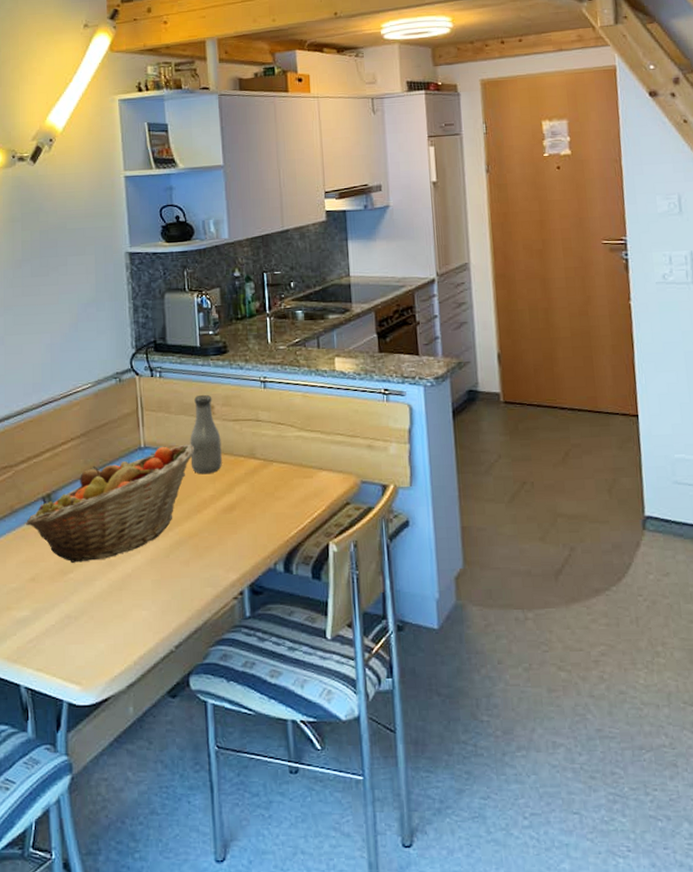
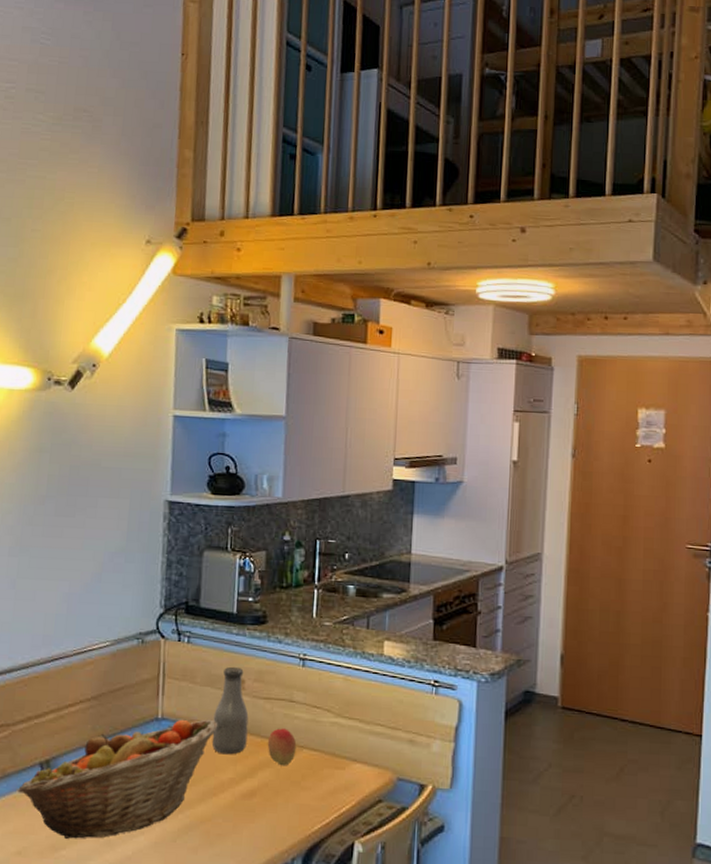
fruit: none [240,446,267,480] -> present [267,728,297,766]

